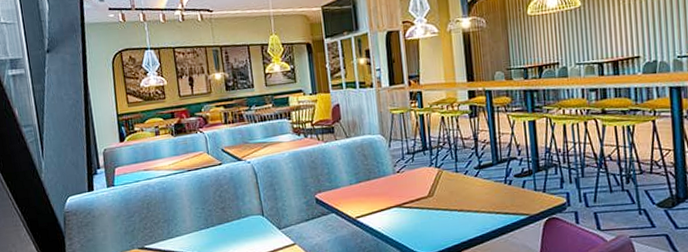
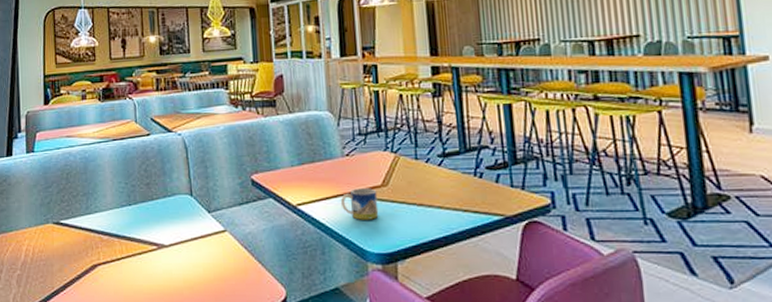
mug: none [393,199,426,227] -> present [340,188,379,220]

